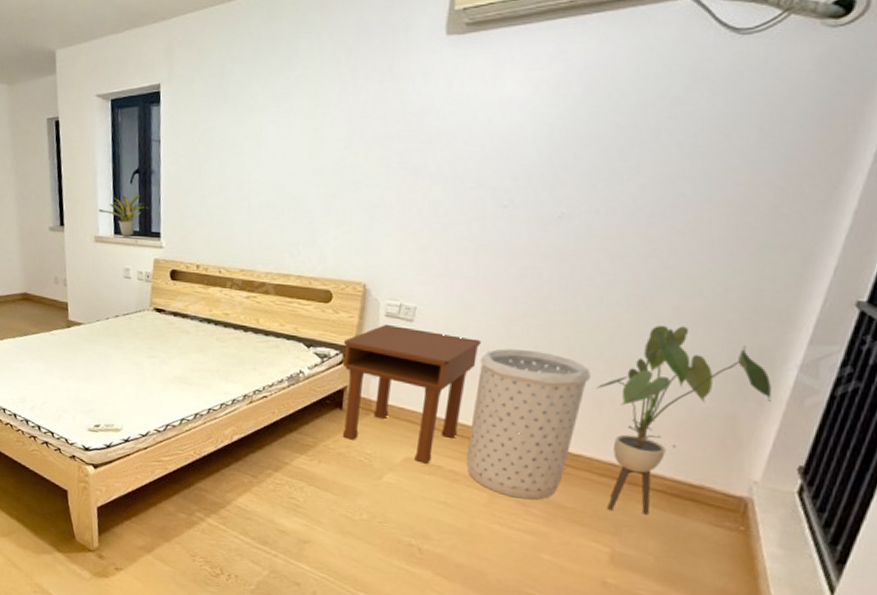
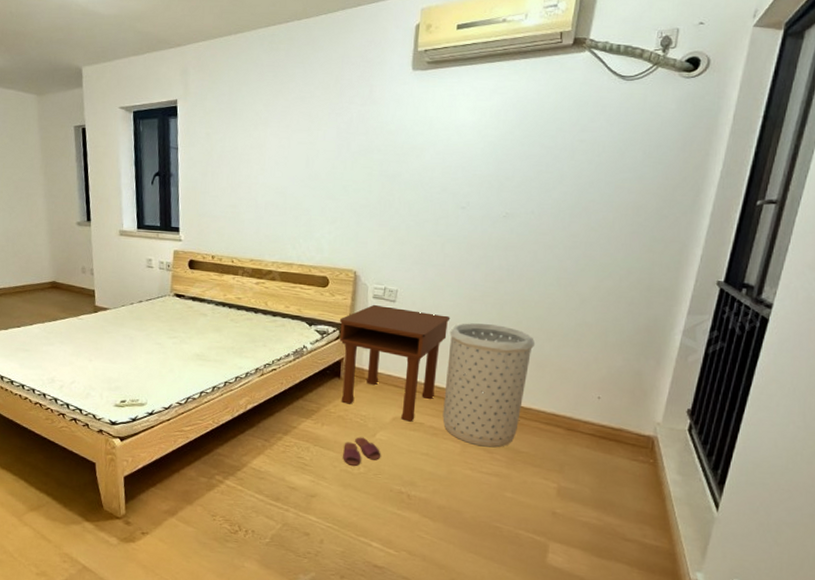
potted plant: present [98,192,150,237] -> none [122,192,169,232]
slippers: none [342,478,388,511] -> present [343,437,380,466]
house plant: present [597,326,772,515] -> none [540,302,665,454]

